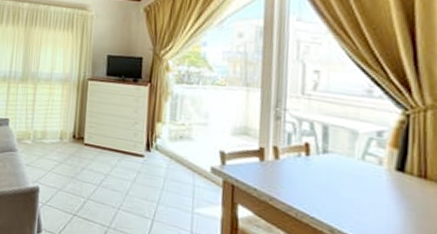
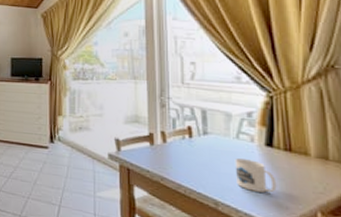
mug: none [357,182,406,224] -> present [235,158,277,193]

